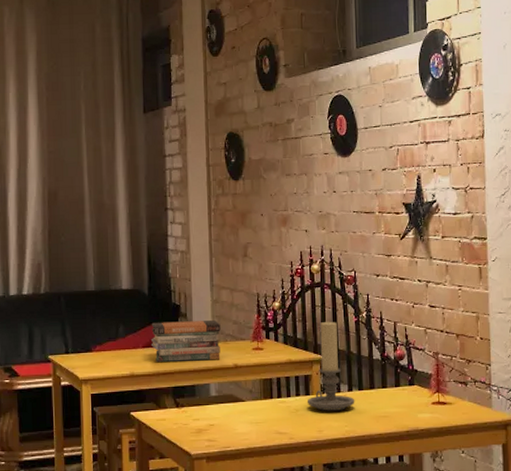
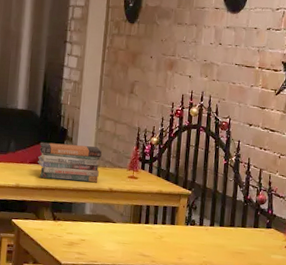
candle holder: present [307,321,355,411] -> none [171,160,216,243]

